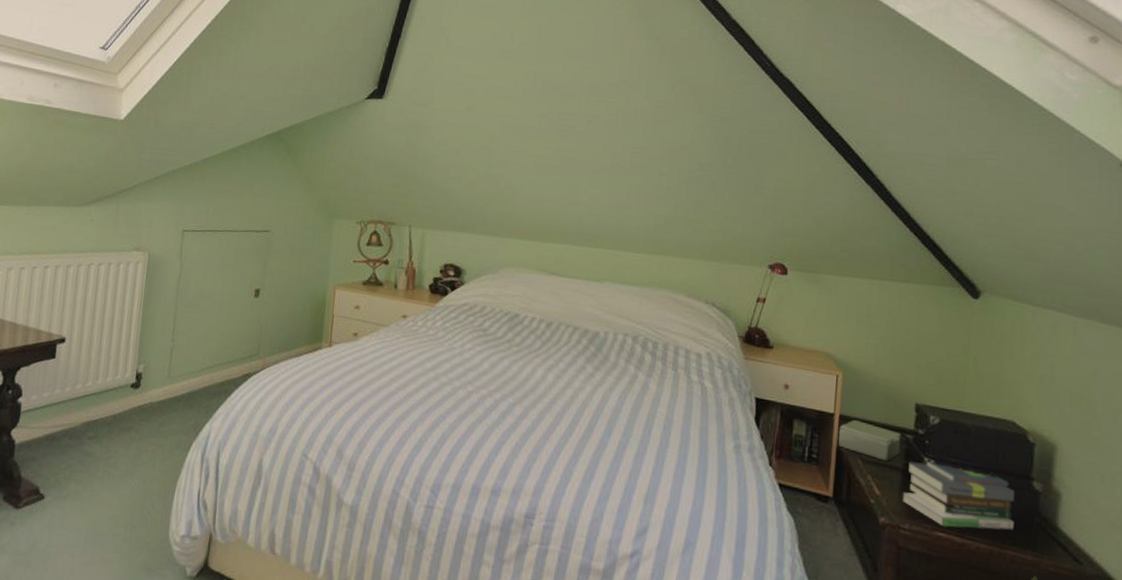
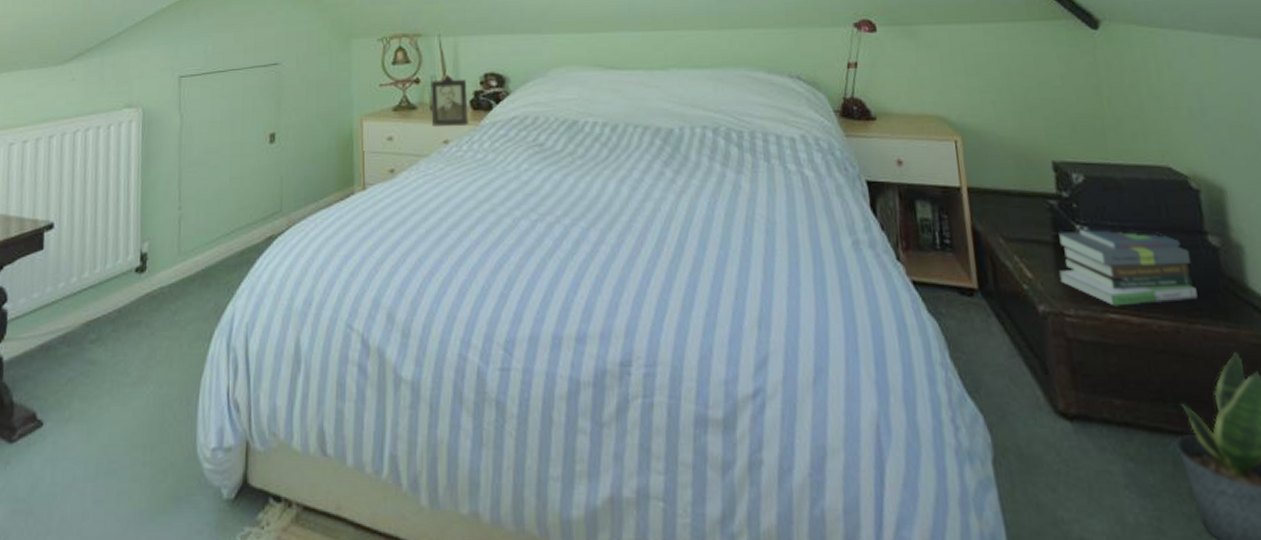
photo frame: none [394,261,429,305] -> present [431,75,468,126]
decorative box: present [838,420,901,462] -> none [970,191,1046,236]

